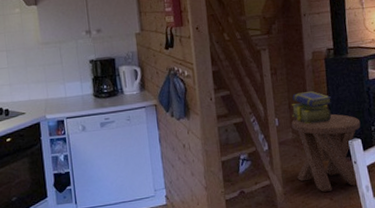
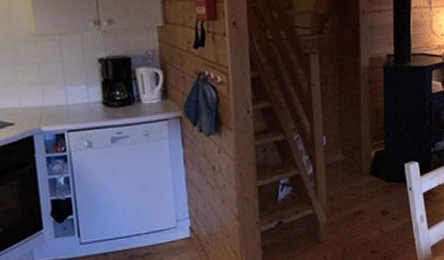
stack of books: present [292,90,332,125] -> none [342,104,389,144]
music stool: present [292,114,361,192] -> none [341,132,420,223]

